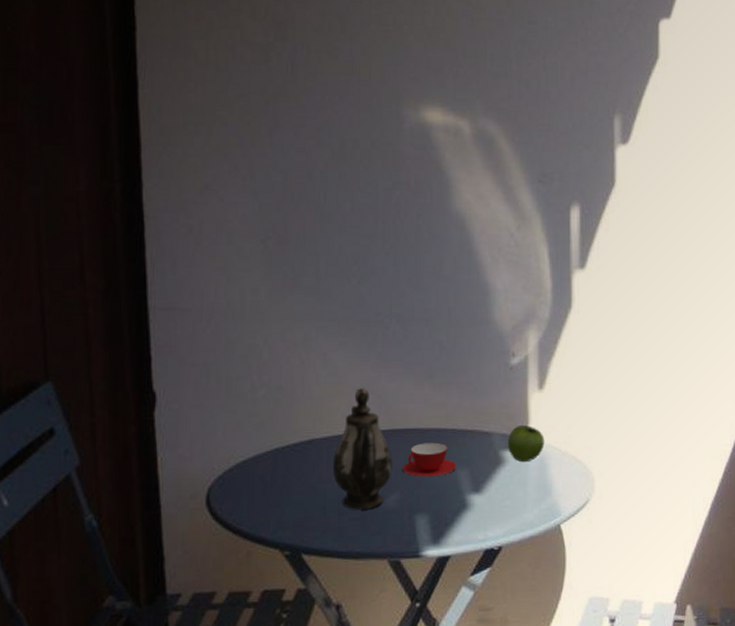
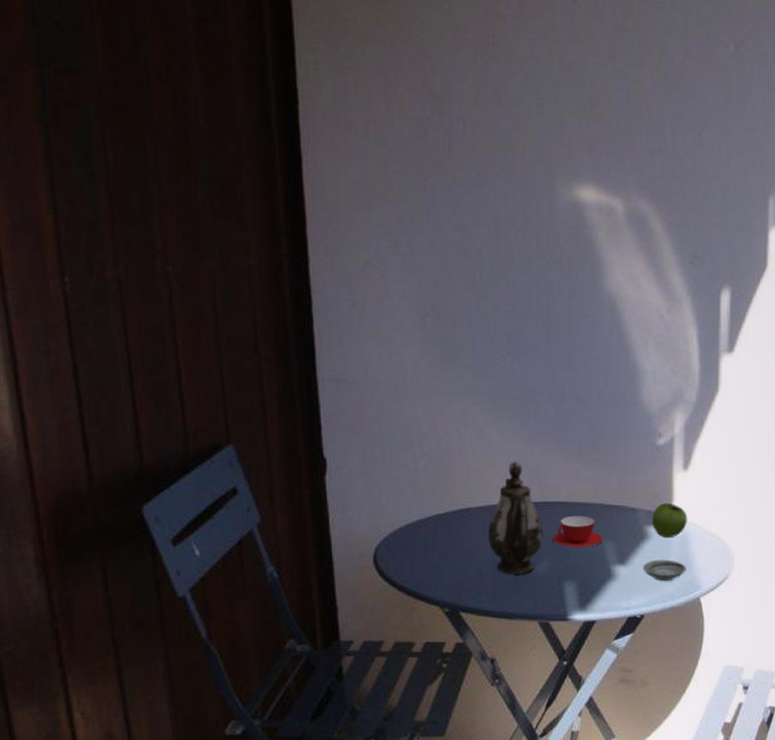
saucer: none [499,485,545,509] -> present [643,559,686,582]

